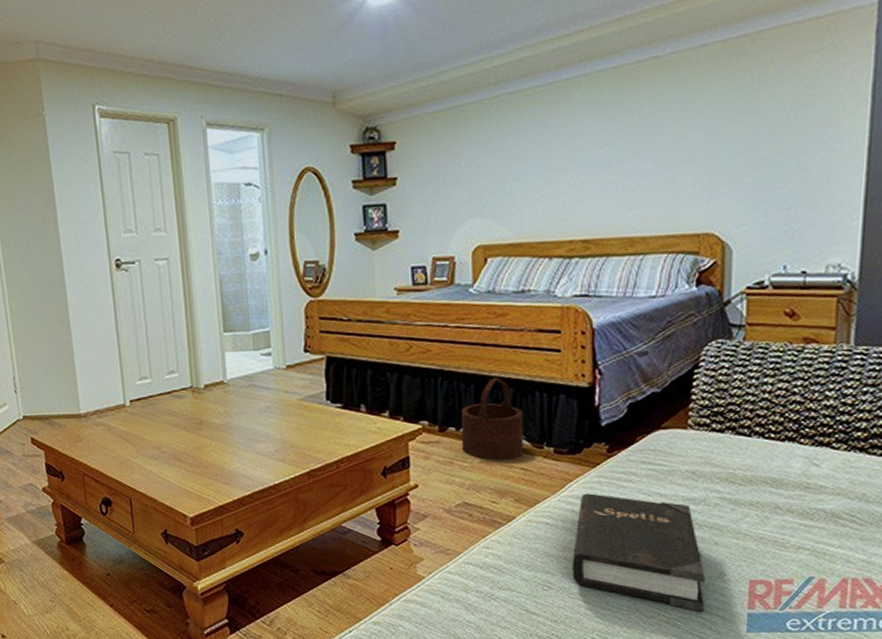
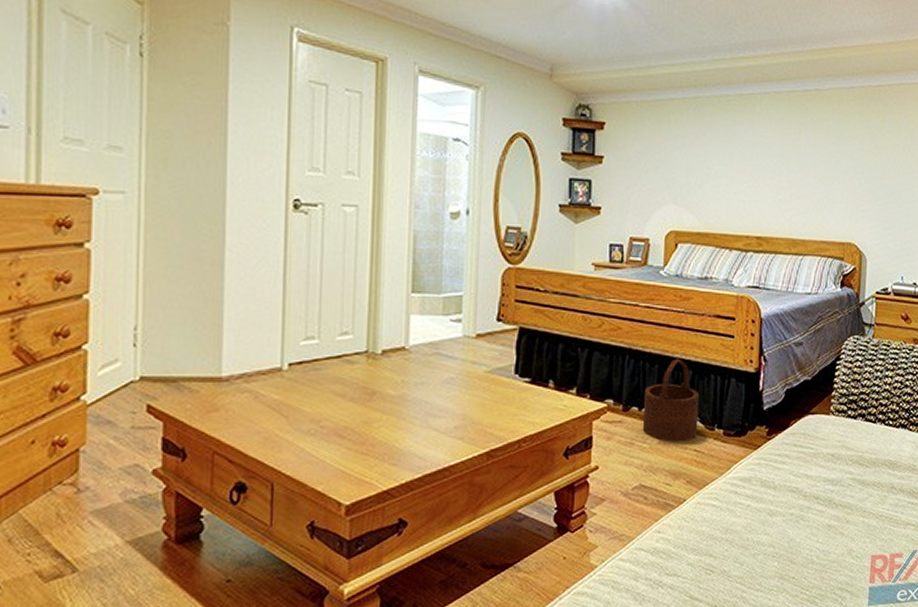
hardback book: present [573,493,705,612] -> none [732,475,839,588]

